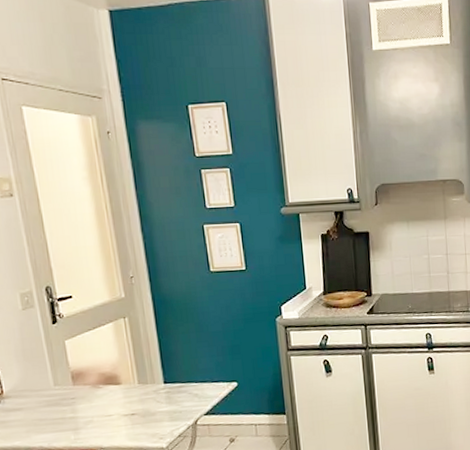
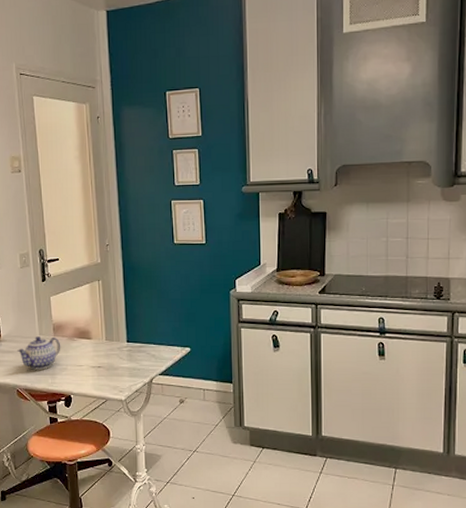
teapot: none [26,386,84,427] -> present [17,336,61,370]

